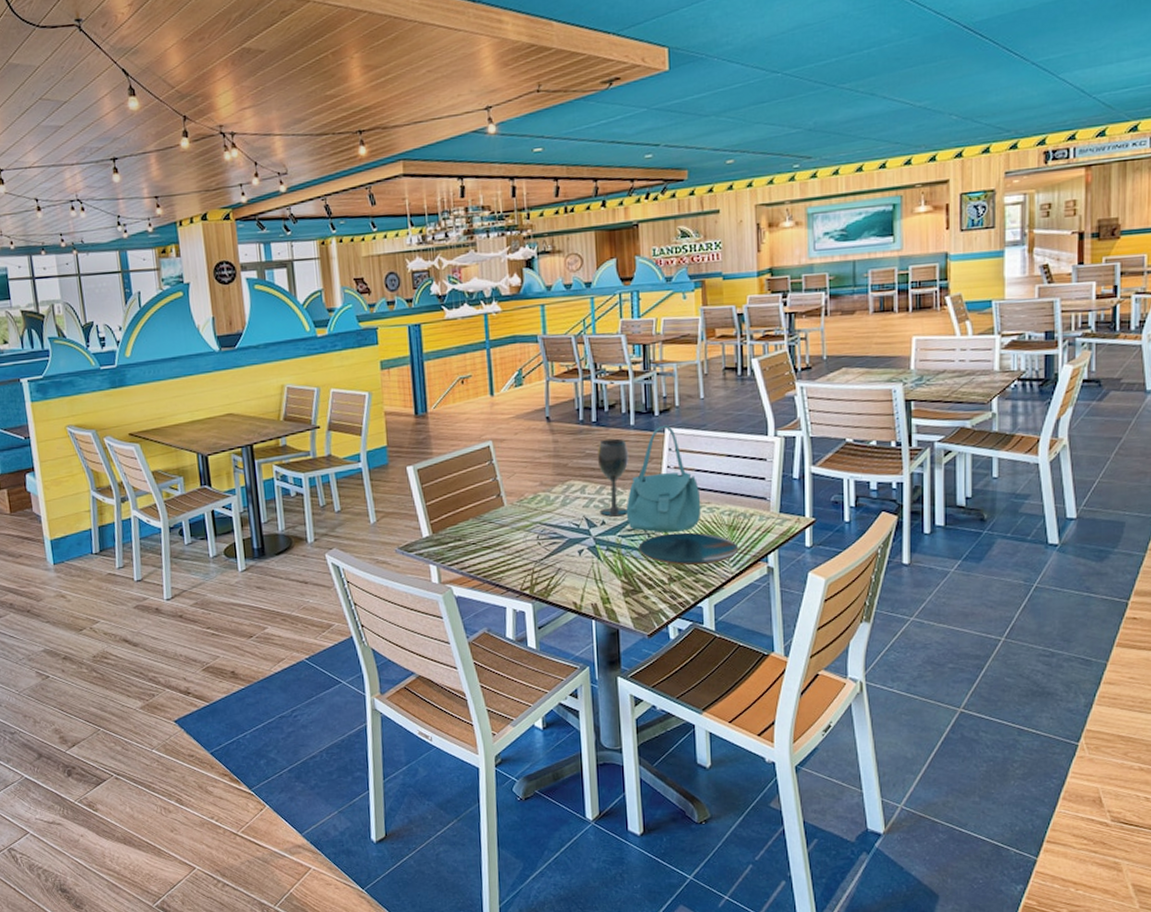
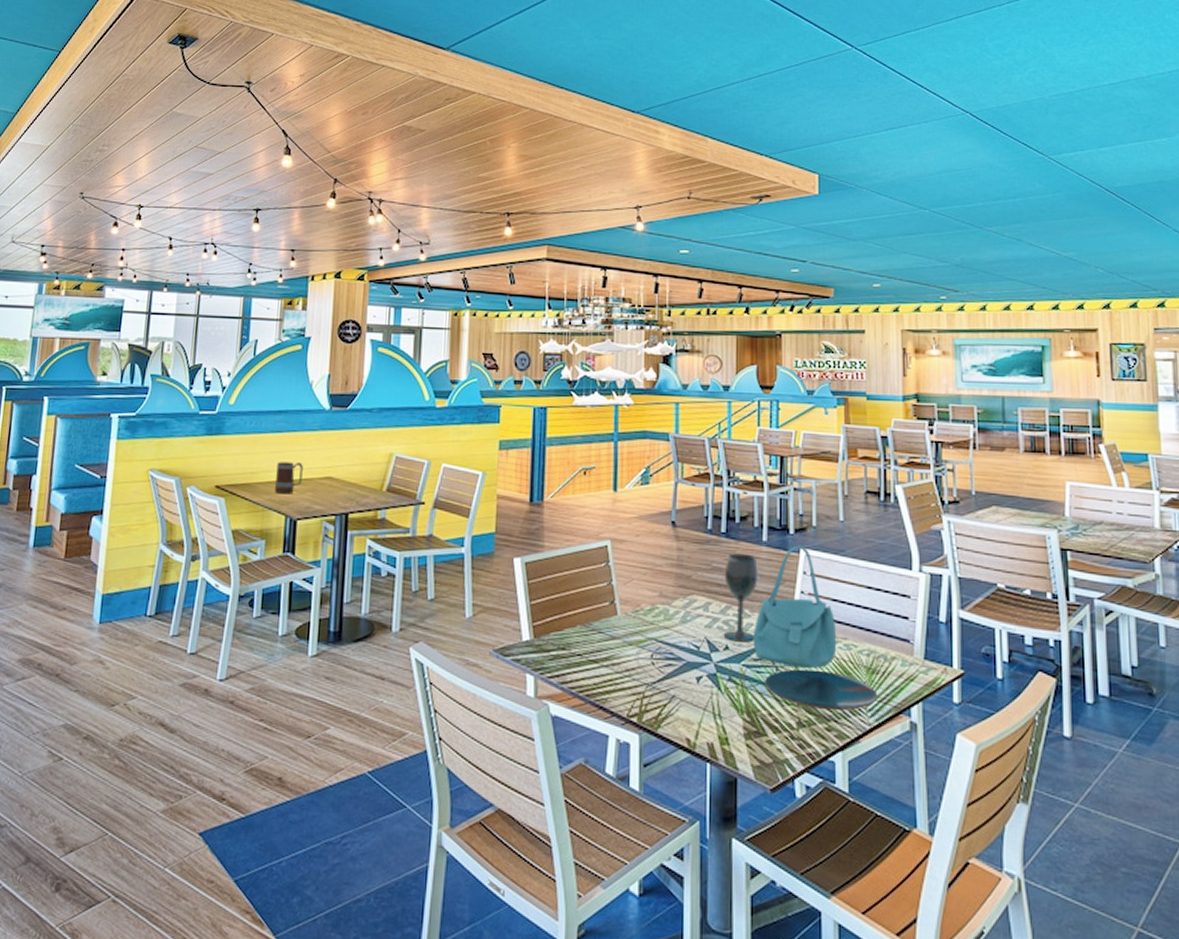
beer mug: none [180,403,206,434] -> present [274,461,303,494]

